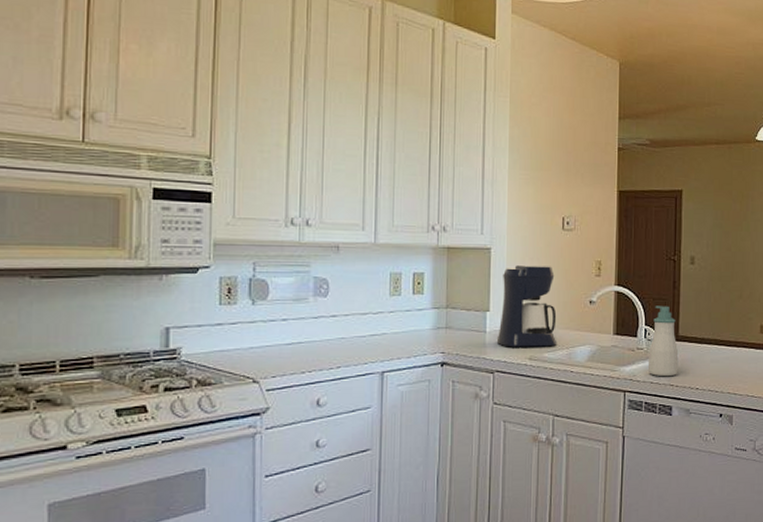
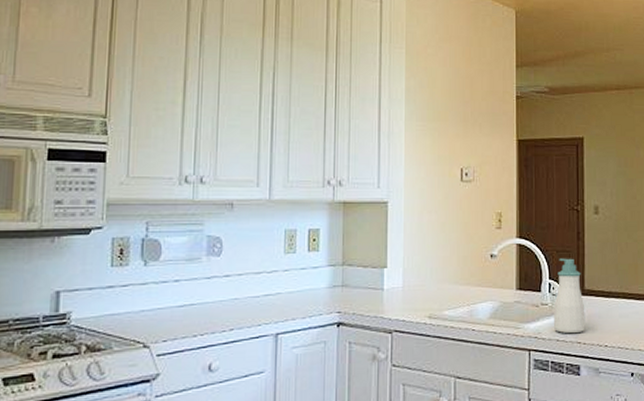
coffee maker: present [498,265,557,347] -> none [396,219,458,305]

